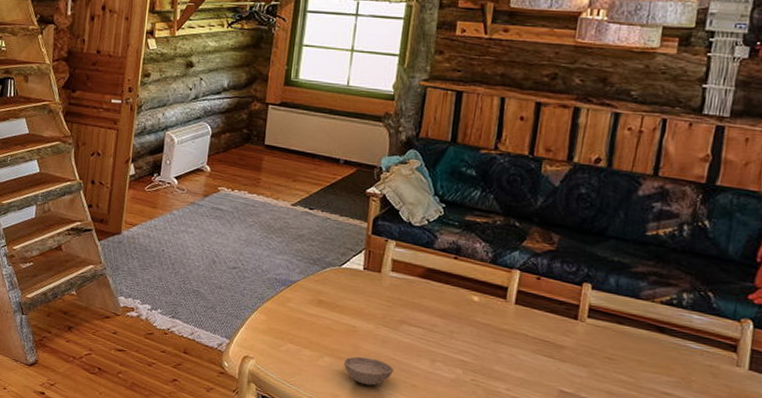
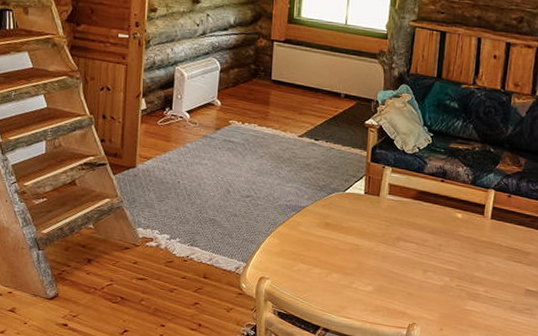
bowl: present [343,356,393,386] -> none [349,271,392,296]

